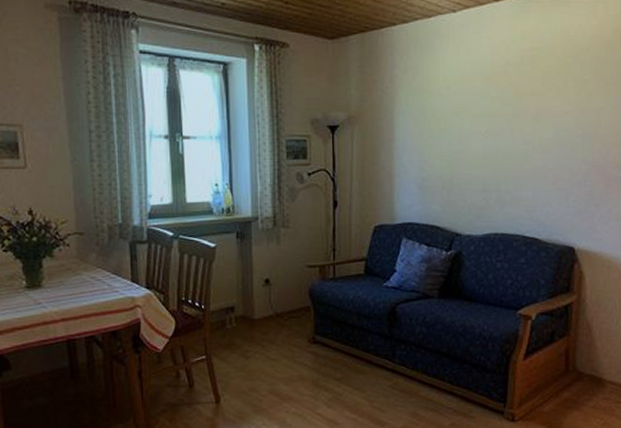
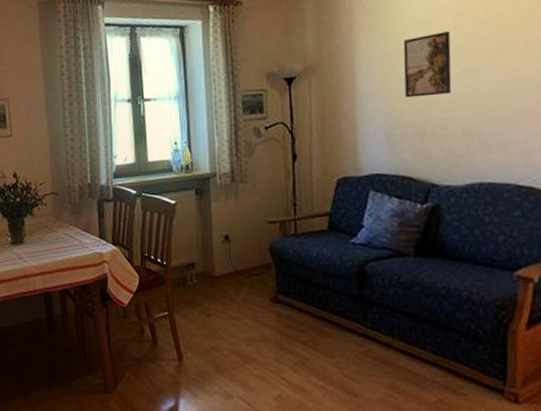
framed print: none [437,94,478,153] -> present [403,31,452,98]

